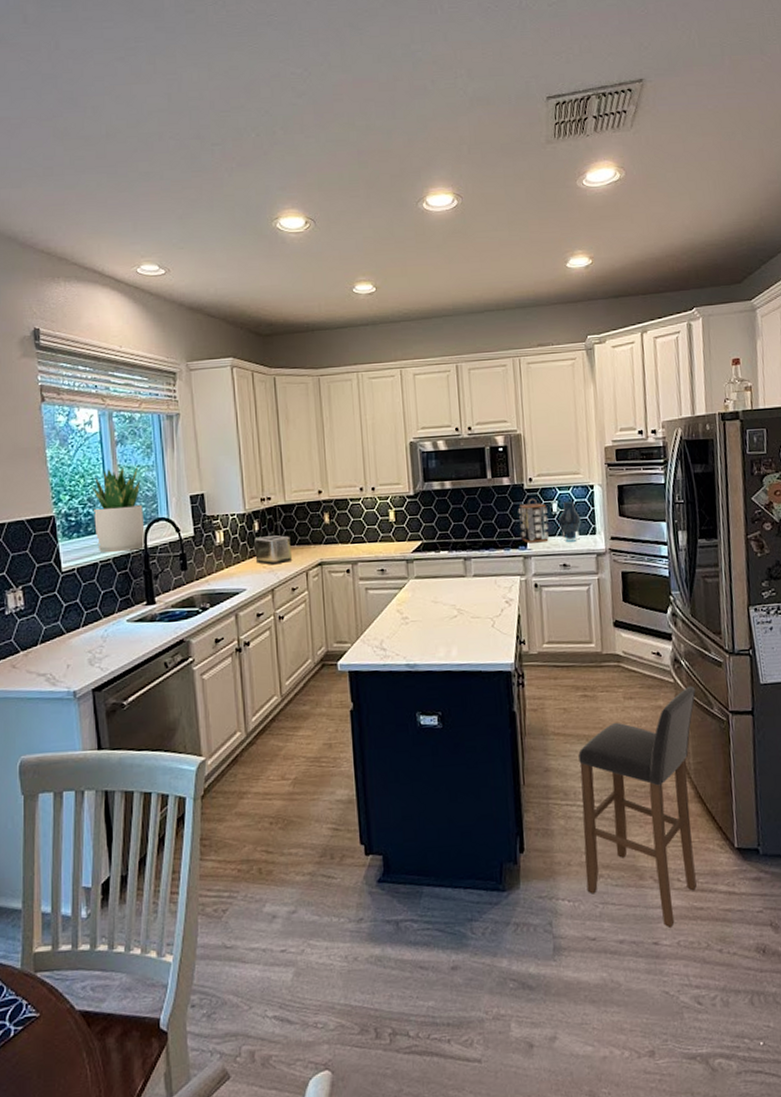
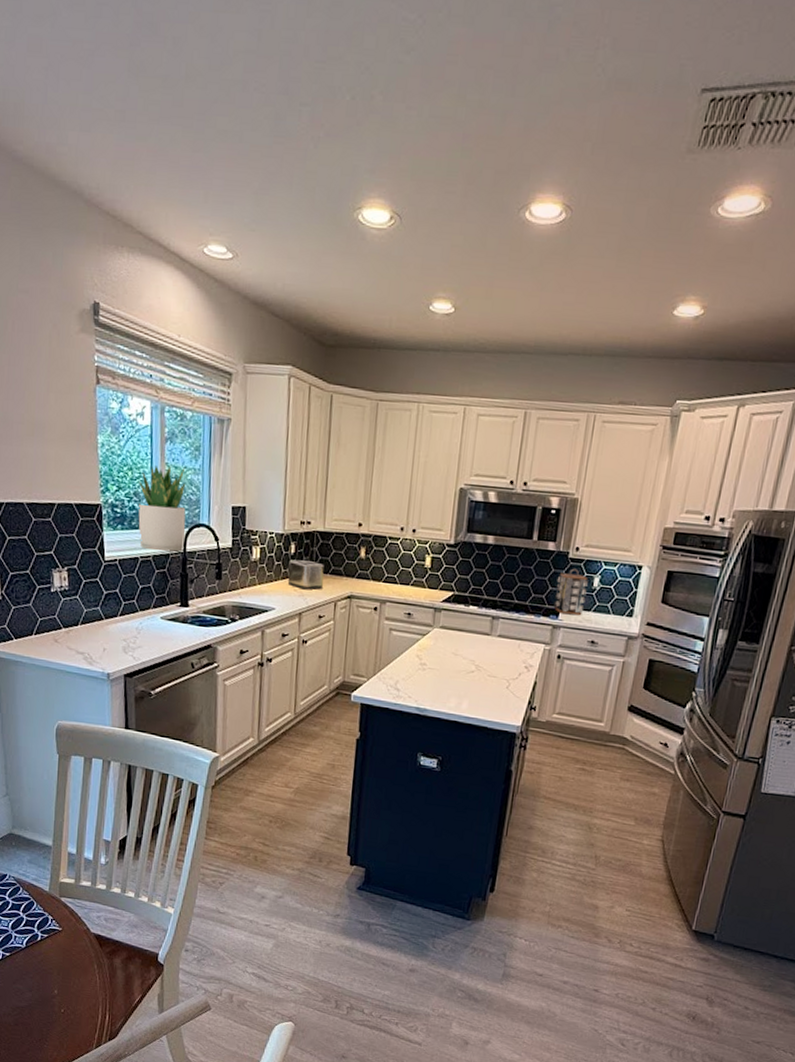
vase: present [558,501,581,543] -> none [596,577,621,622]
bar stool: present [578,685,697,927] -> none [544,780,694,981]

